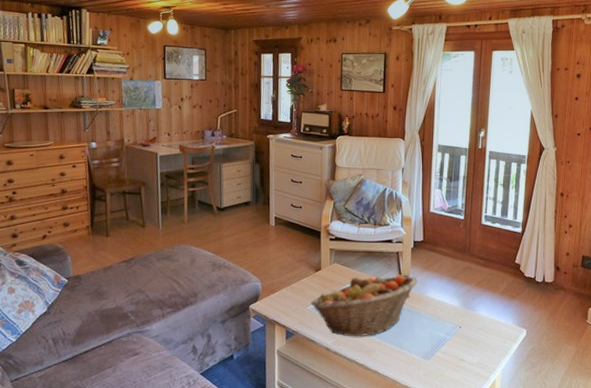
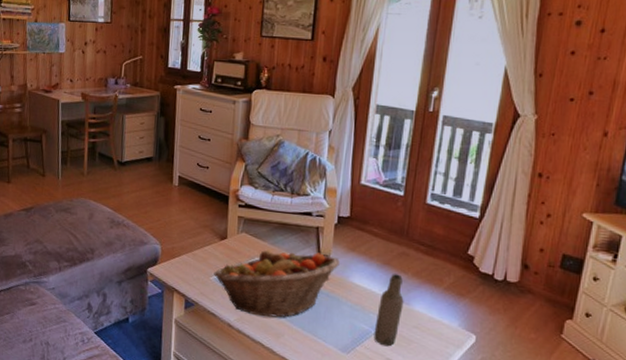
bottle: none [449,286,470,349] -> present [374,274,404,347]

